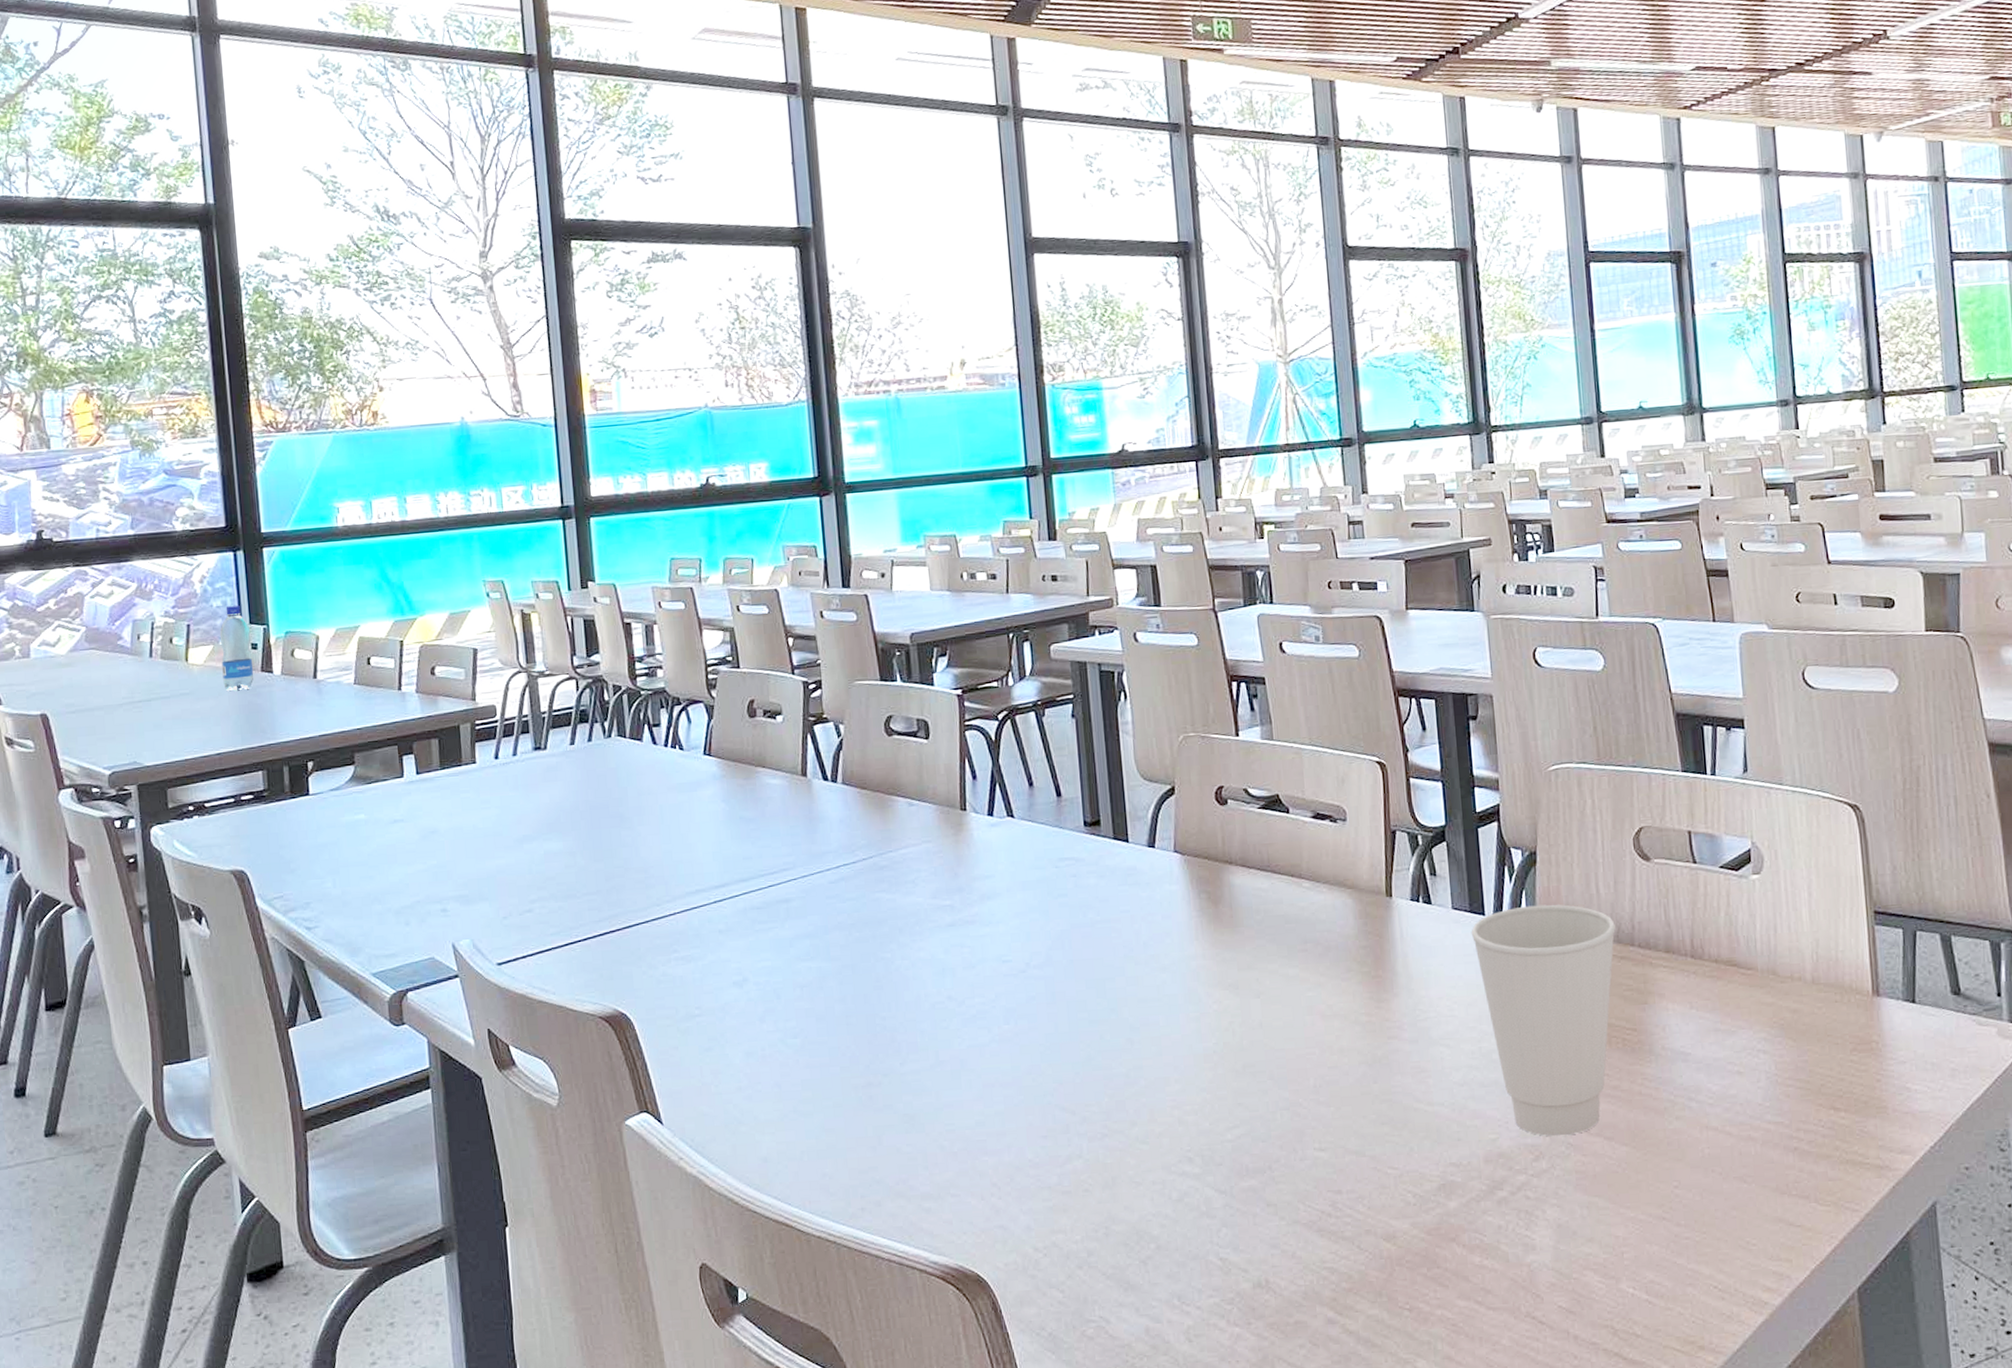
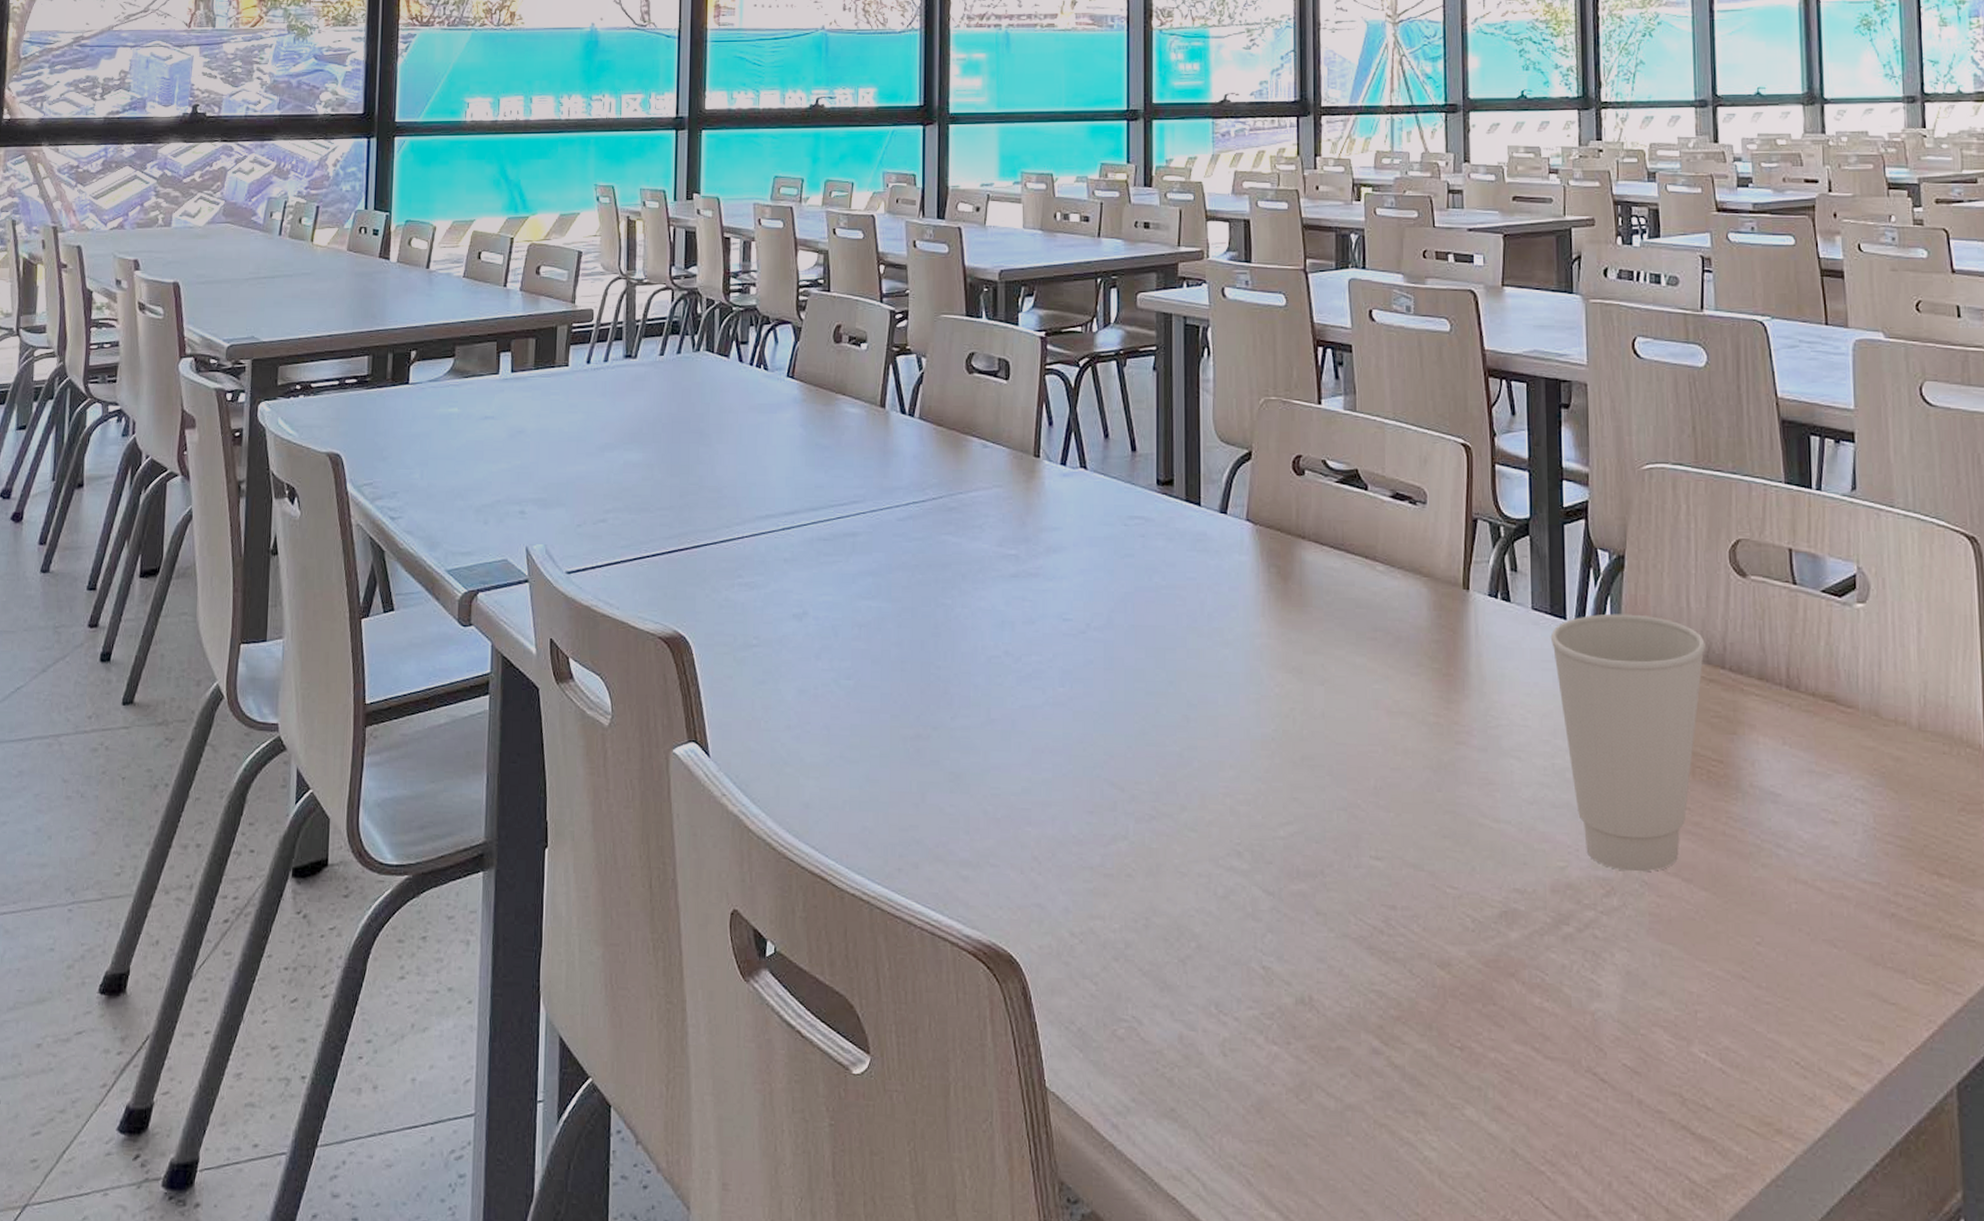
bottle: present [219,606,254,691] -> none [343,191,374,275]

